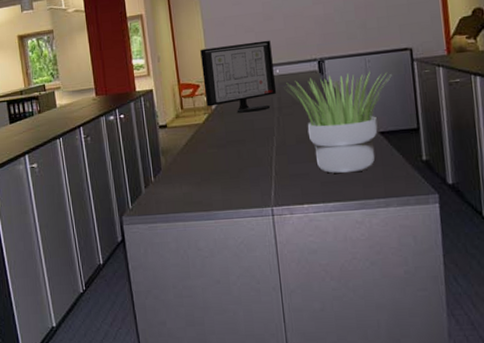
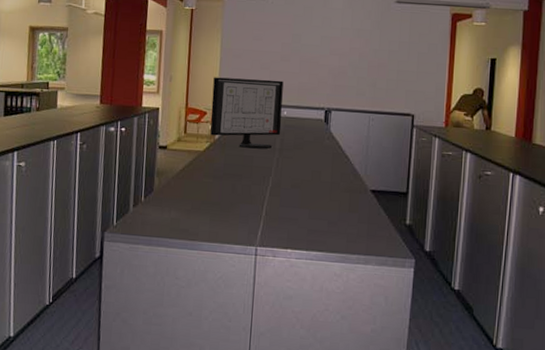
potted plant: present [284,71,392,174] -> none [288,125,392,226]

